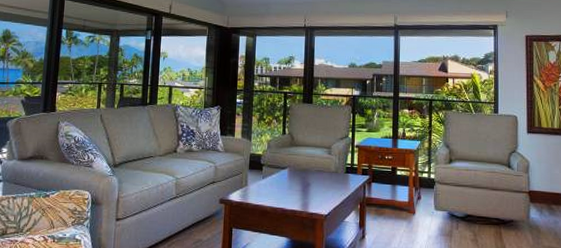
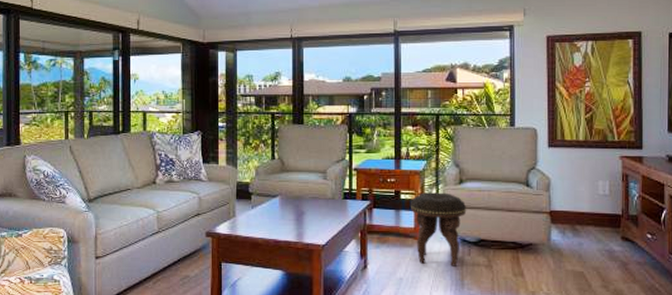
footstool: none [405,170,456,239] -> present [410,192,467,267]

